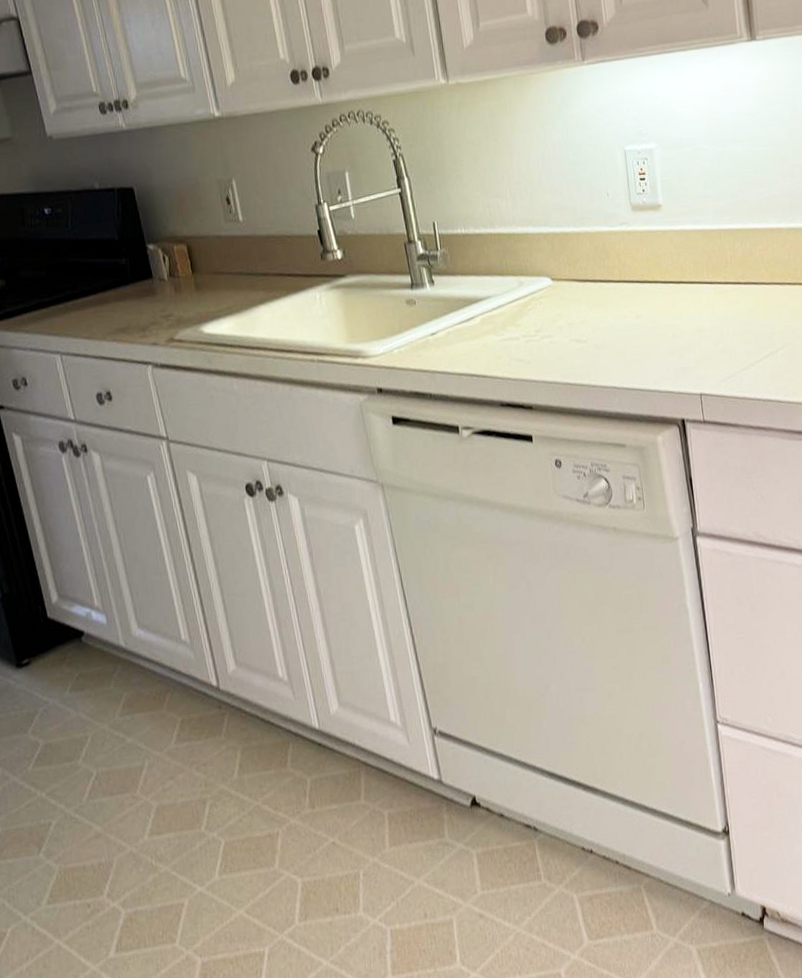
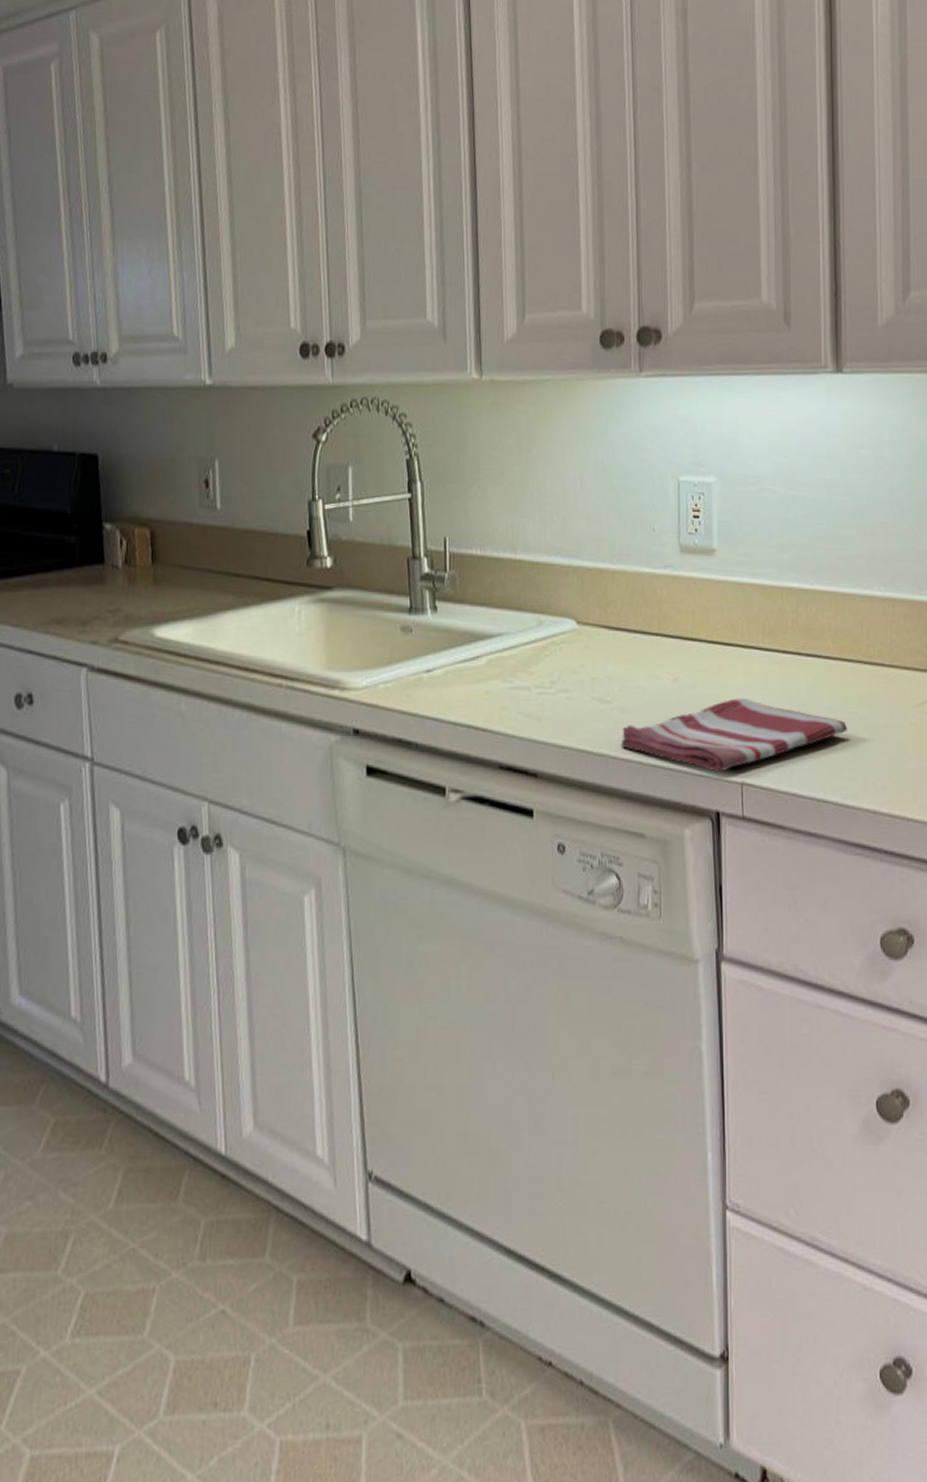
dish towel: none [598,324,784,388] -> present [621,697,848,772]

